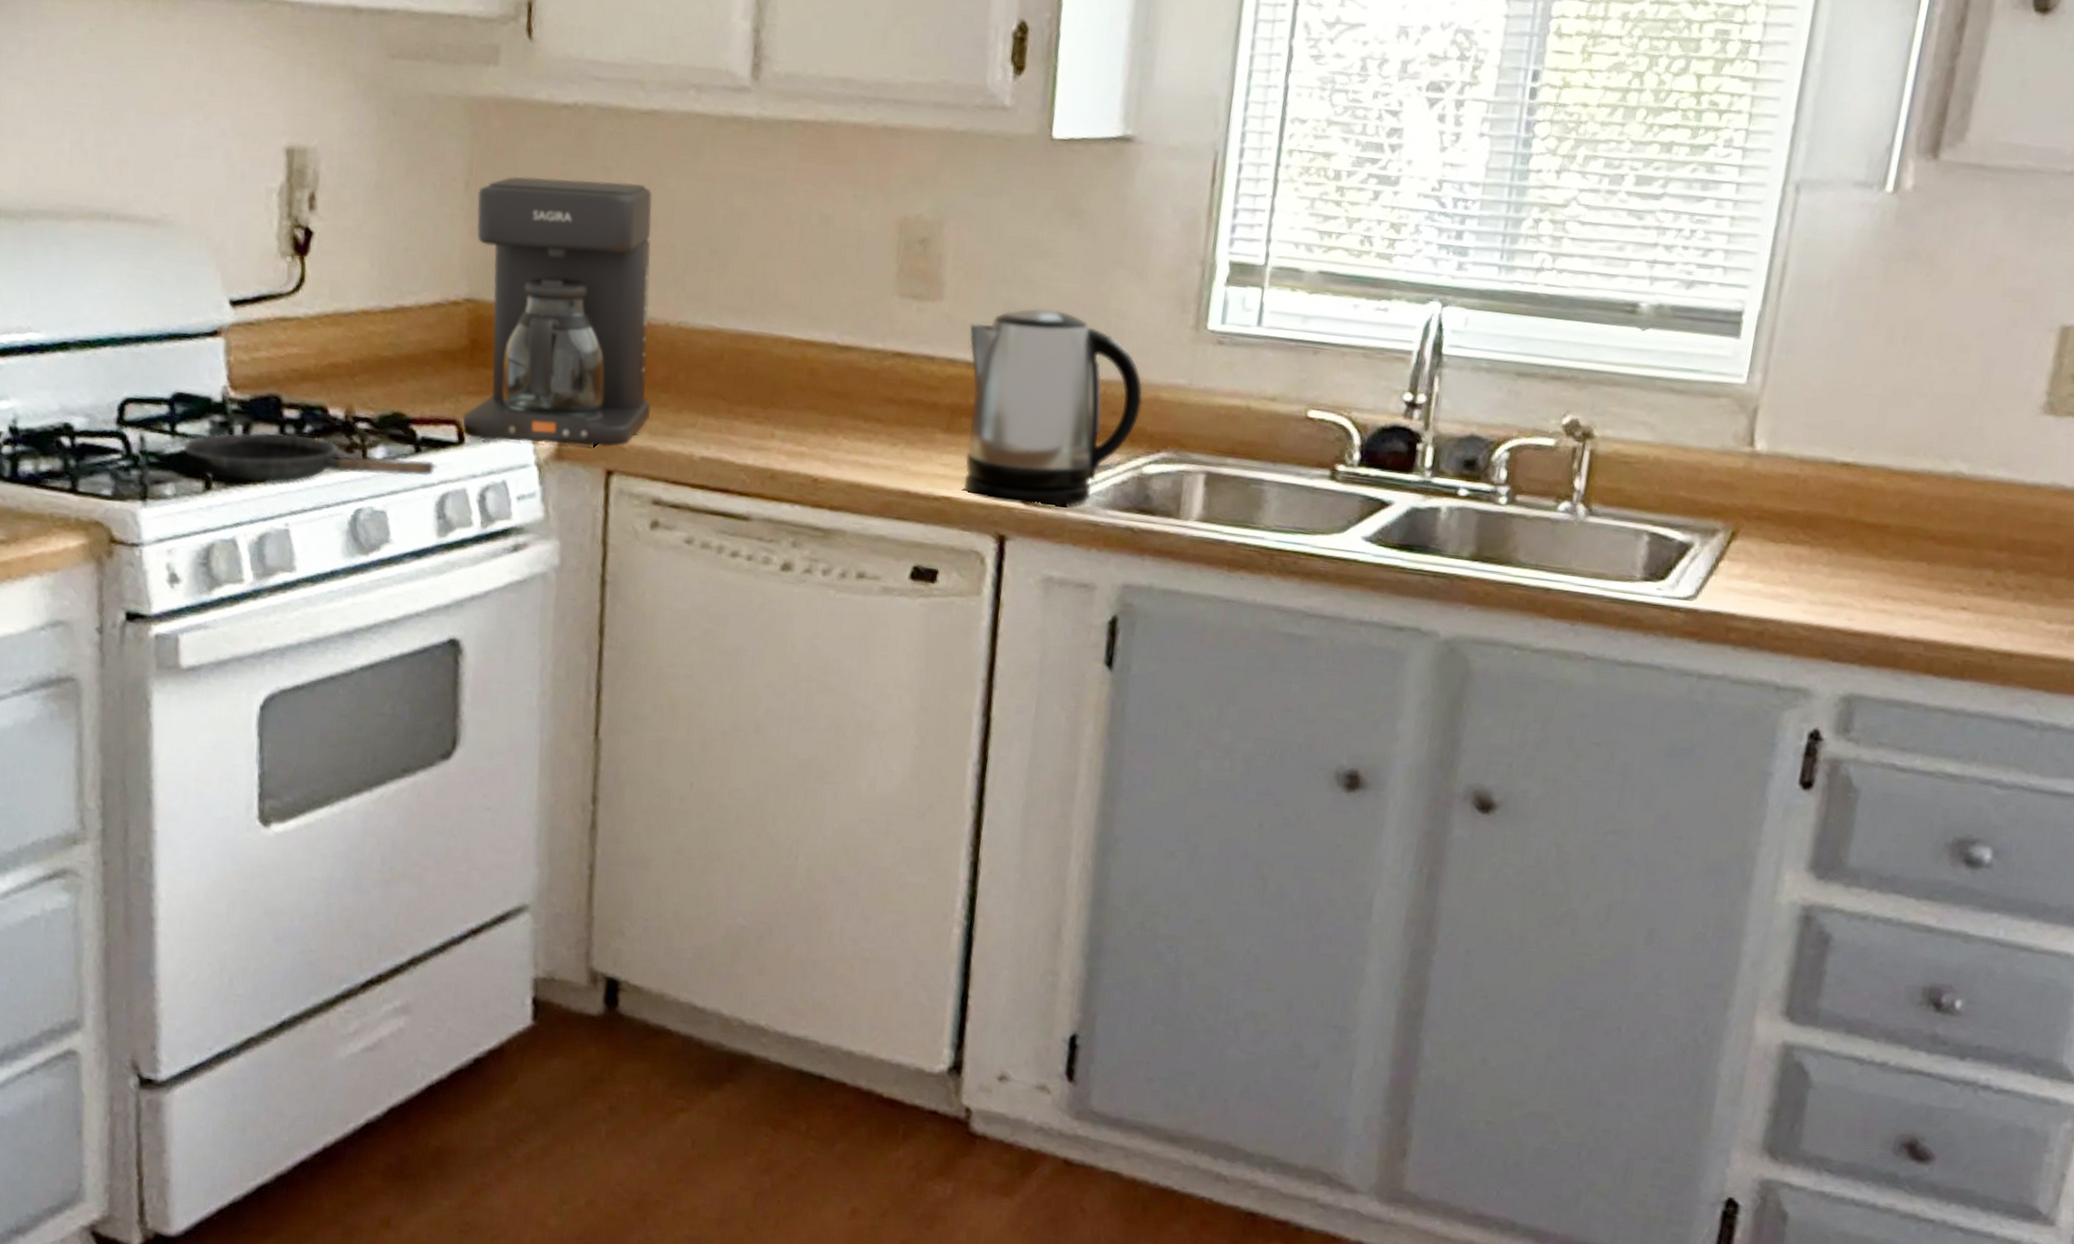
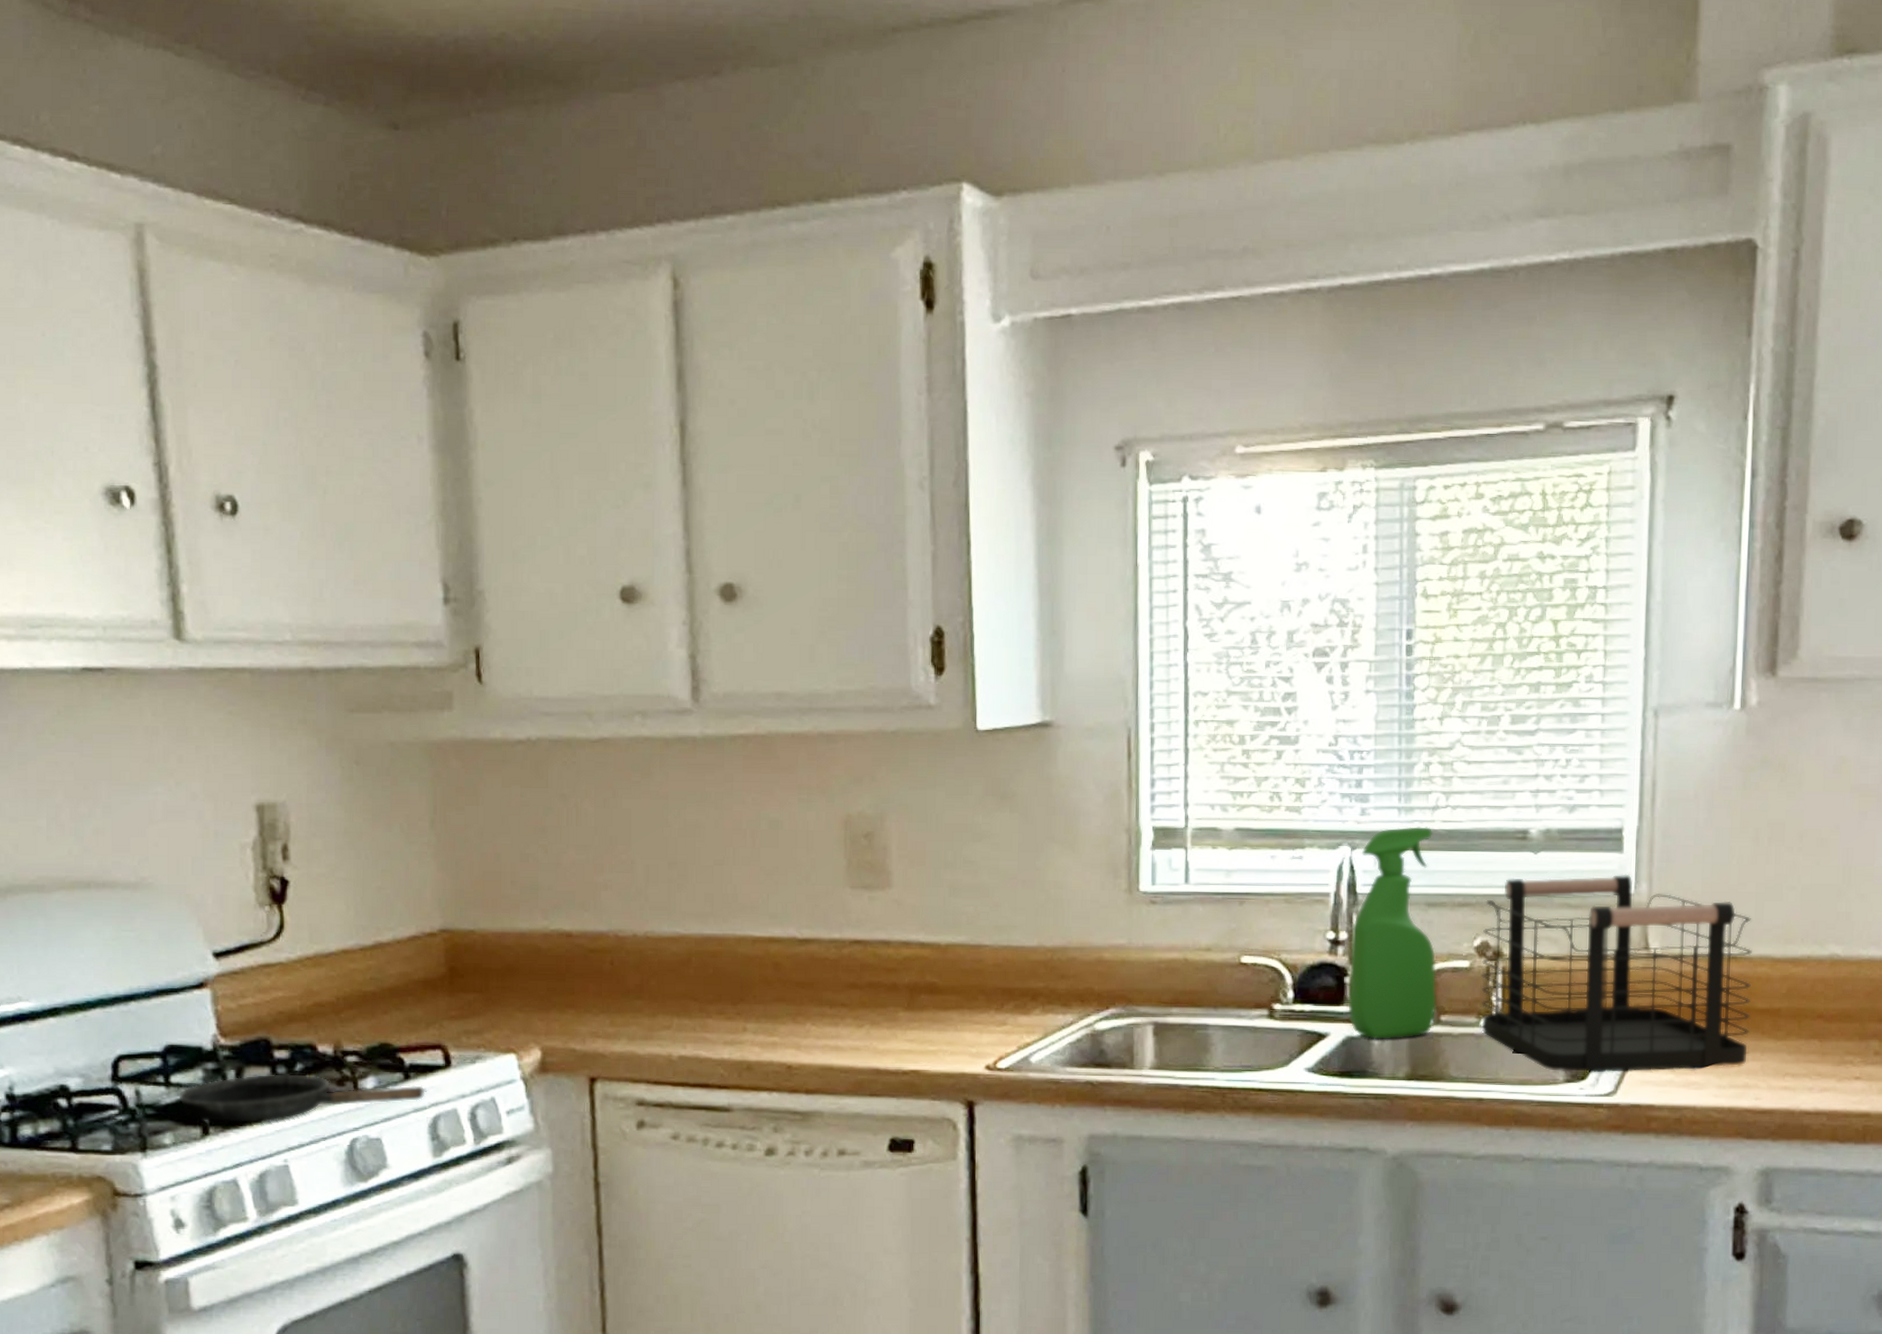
coffee maker: present [463,176,652,447] -> none [444,807,627,1061]
kettle: present [963,308,1143,507] -> none [919,886,1088,1071]
spray bottle: none [1416,287,1533,516] -> present [1348,825,1437,1039]
dish rack: none [1558,353,1872,582] -> present [1481,874,1752,1072]

